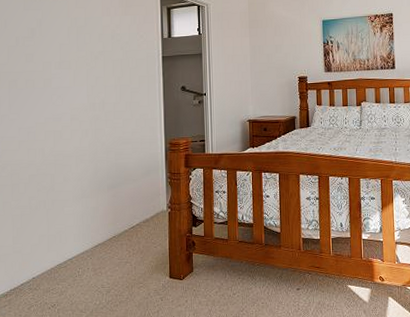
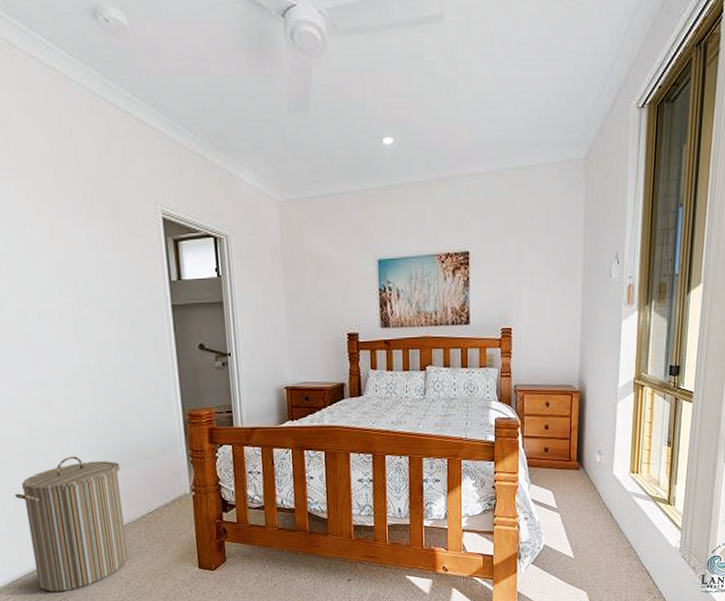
laundry hamper: none [23,178,111,300] -> present [15,456,128,592]

